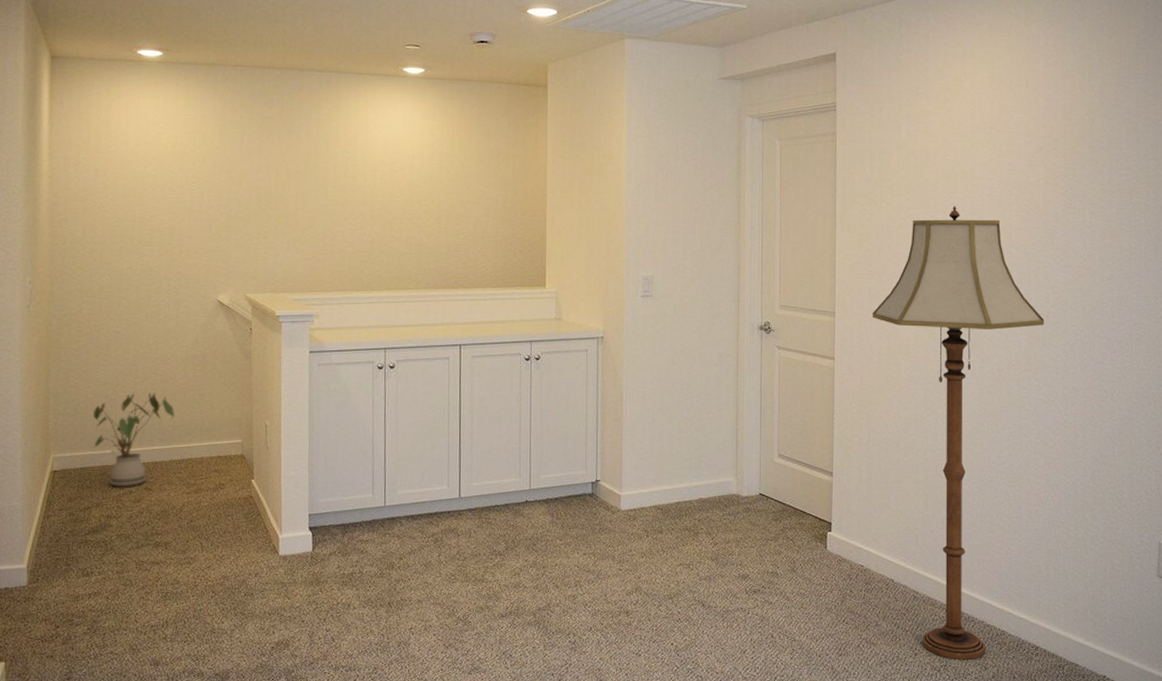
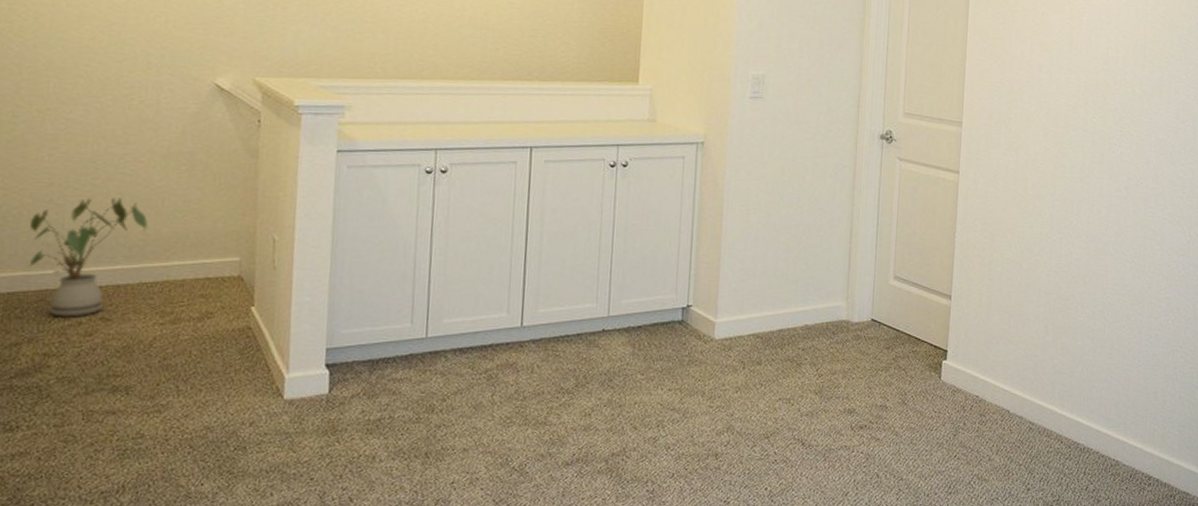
floor lamp: present [872,206,1045,659] -> none [1000,14,1174,493]

